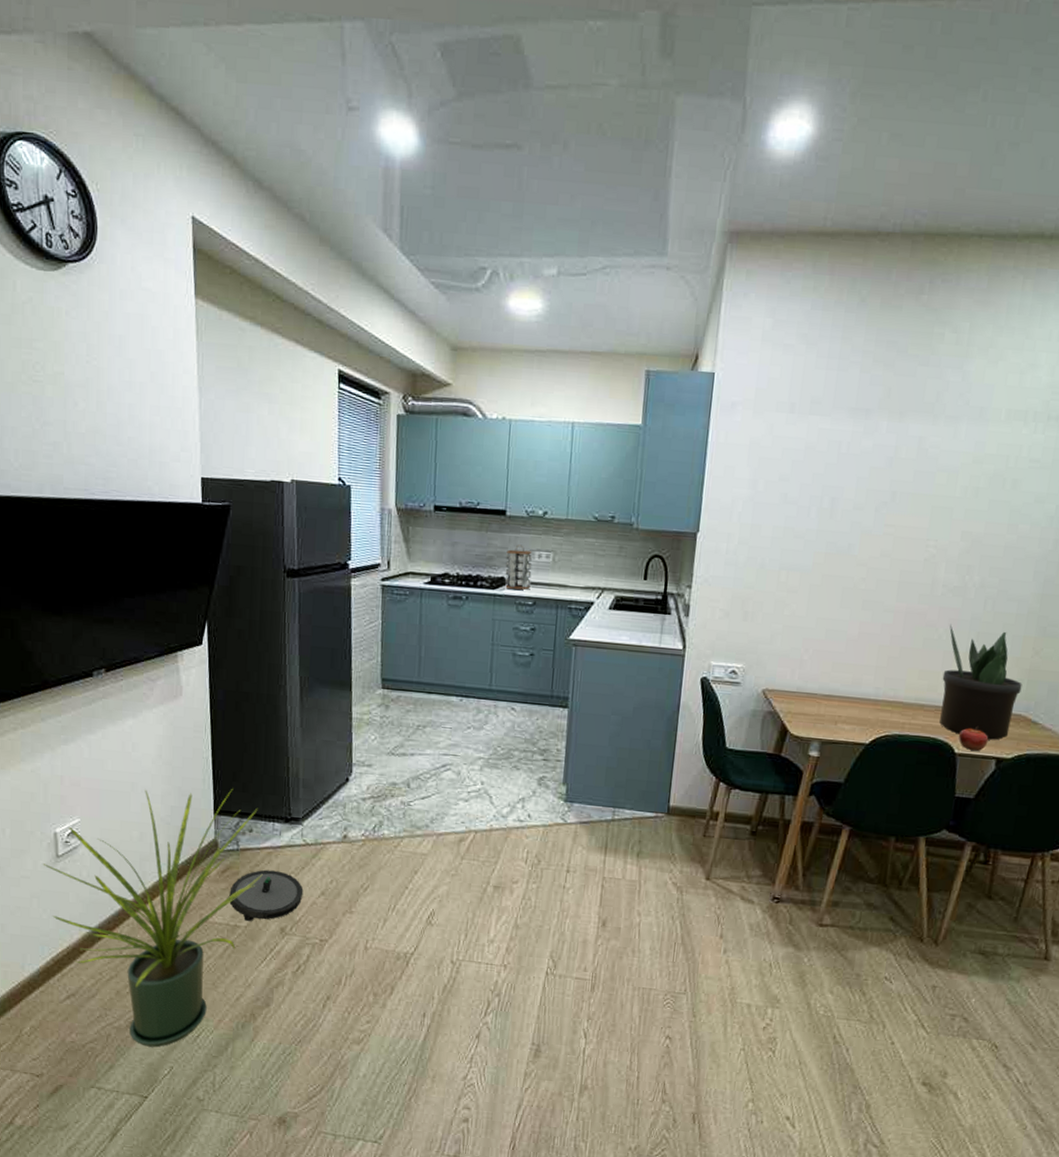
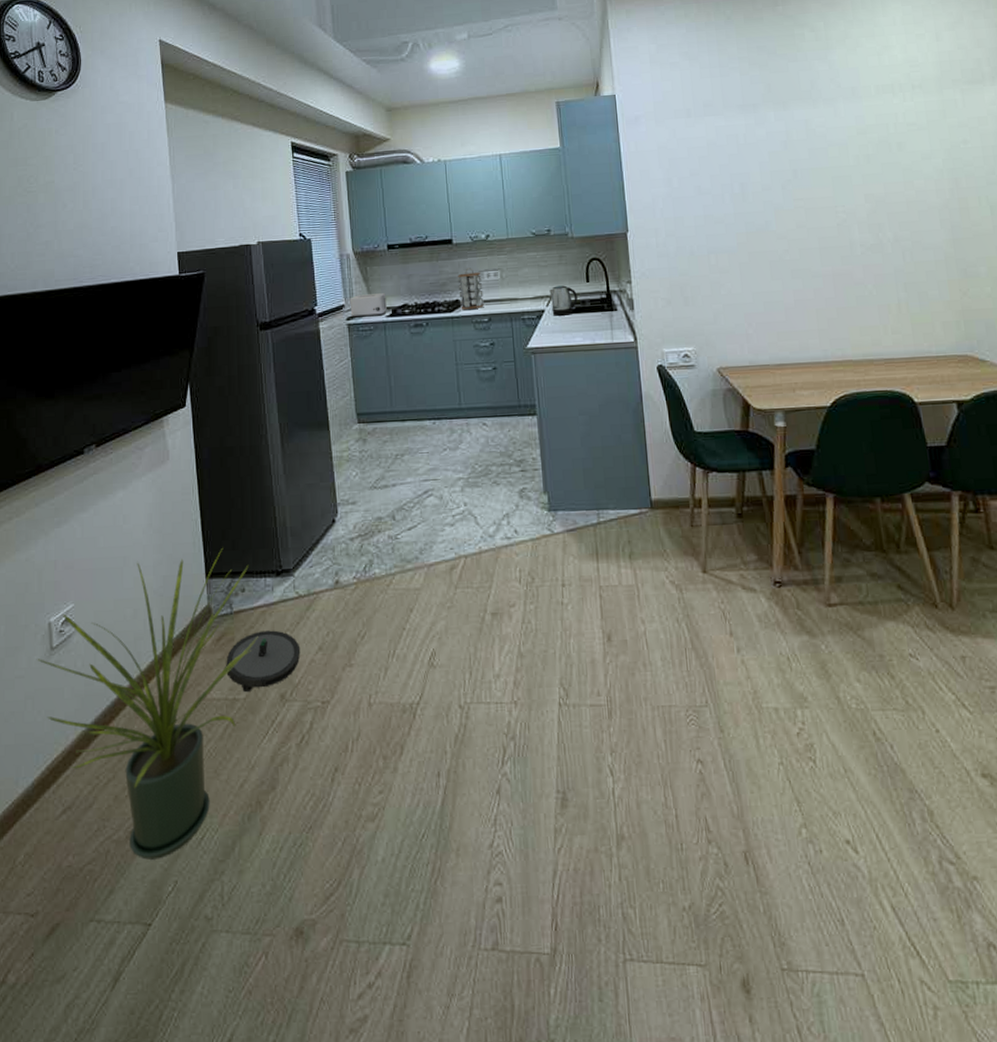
toaster: none [386,555,427,582] -> present [350,293,387,318]
kettle: none [601,578,632,612] -> present [549,285,578,316]
planter: present [939,624,1022,740] -> none [877,278,961,384]
fruit: present [959,727,989,751] -> none [914,373,944,397]

